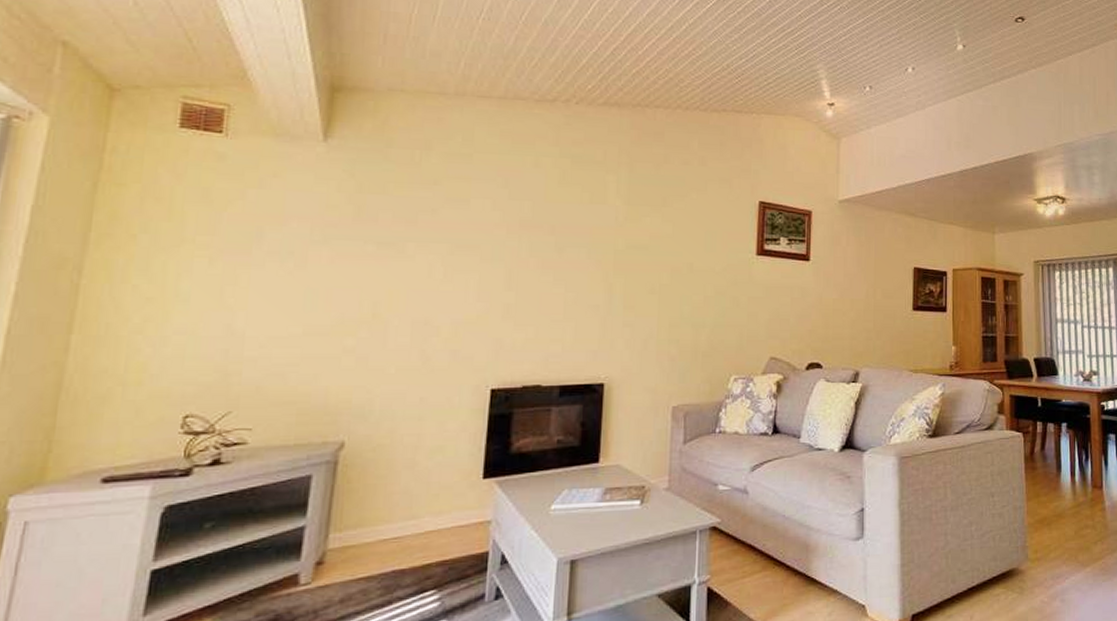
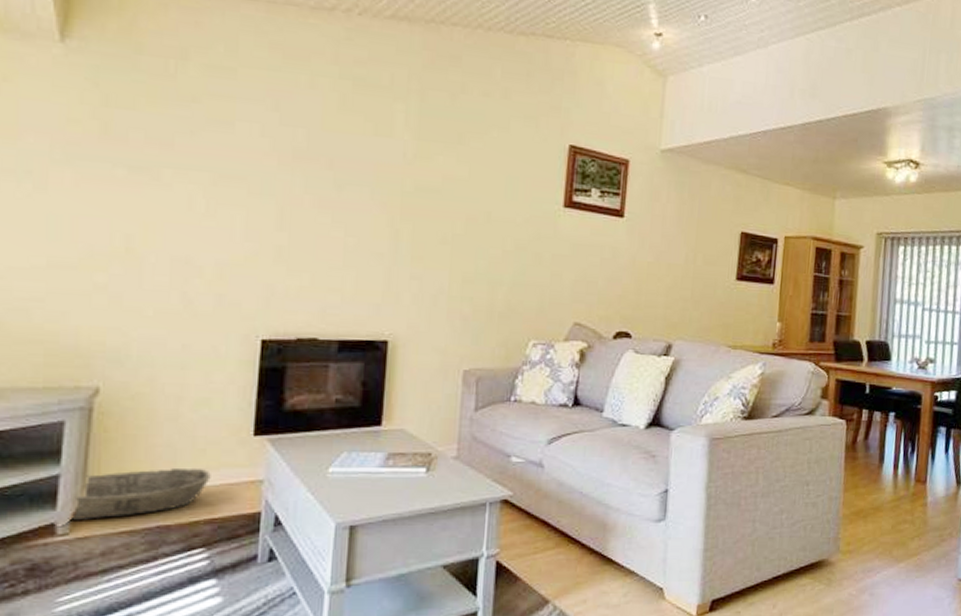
basket: none [310,512,443,569] -> present [68,467,211,520]

